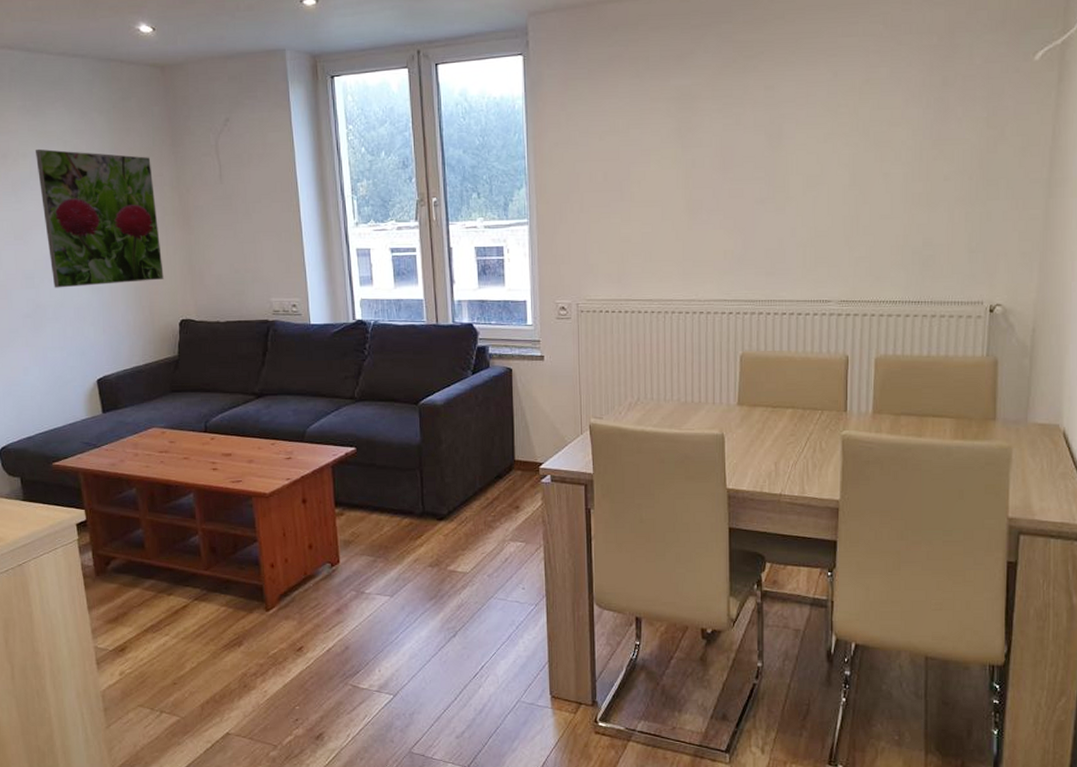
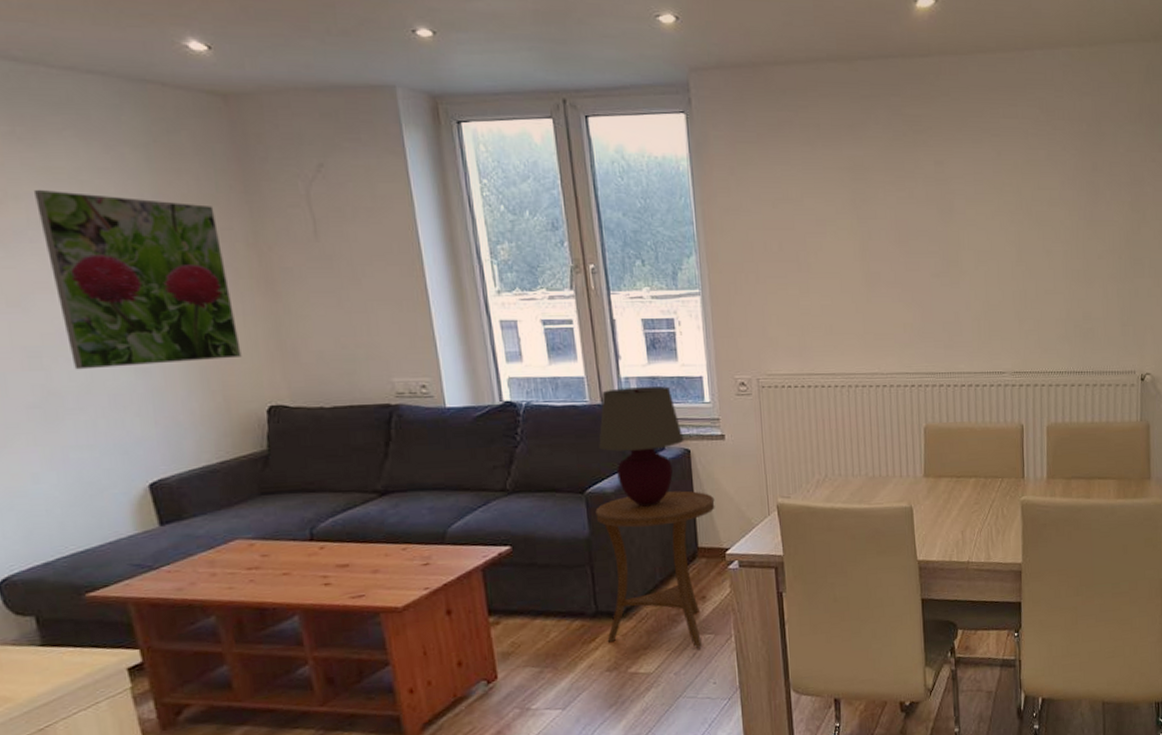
side table: none [427,406,532,554] -> present [595,490,715,648]
table lamp: none [433,308,507,419] -> present [599,386,684,507]

